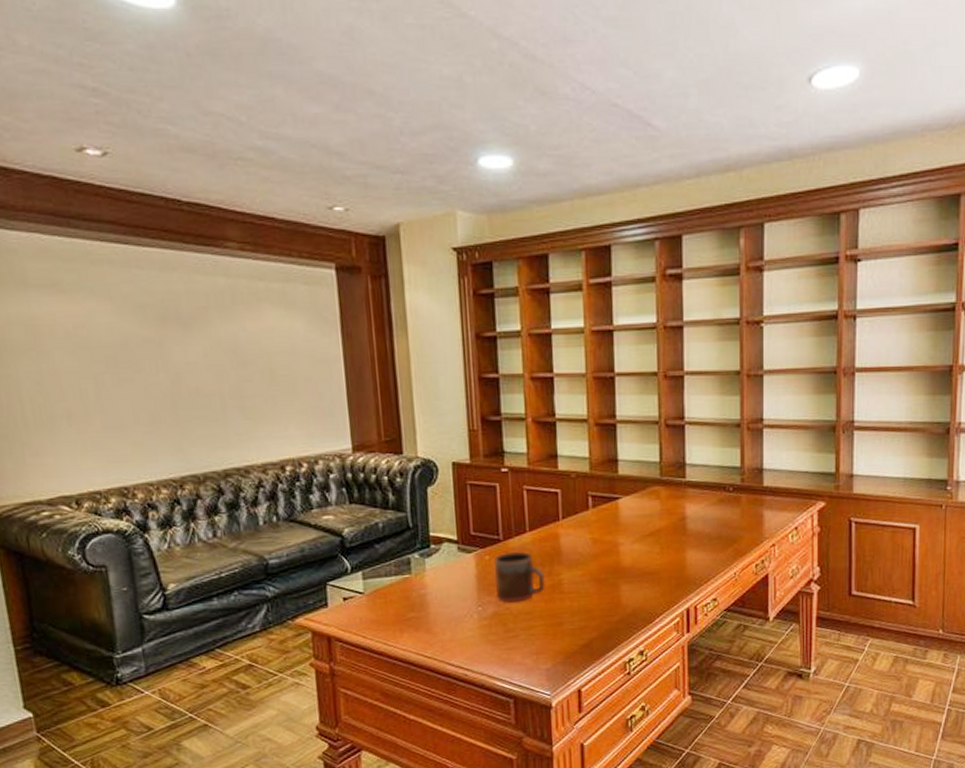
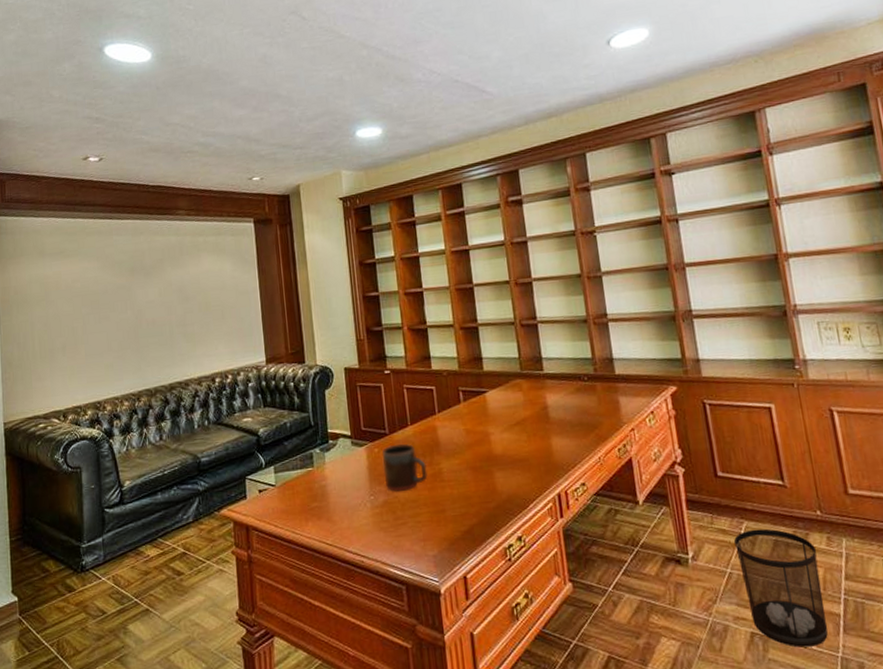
waste bin: none [856,646,932,752] -> present [733,528,828,648]

